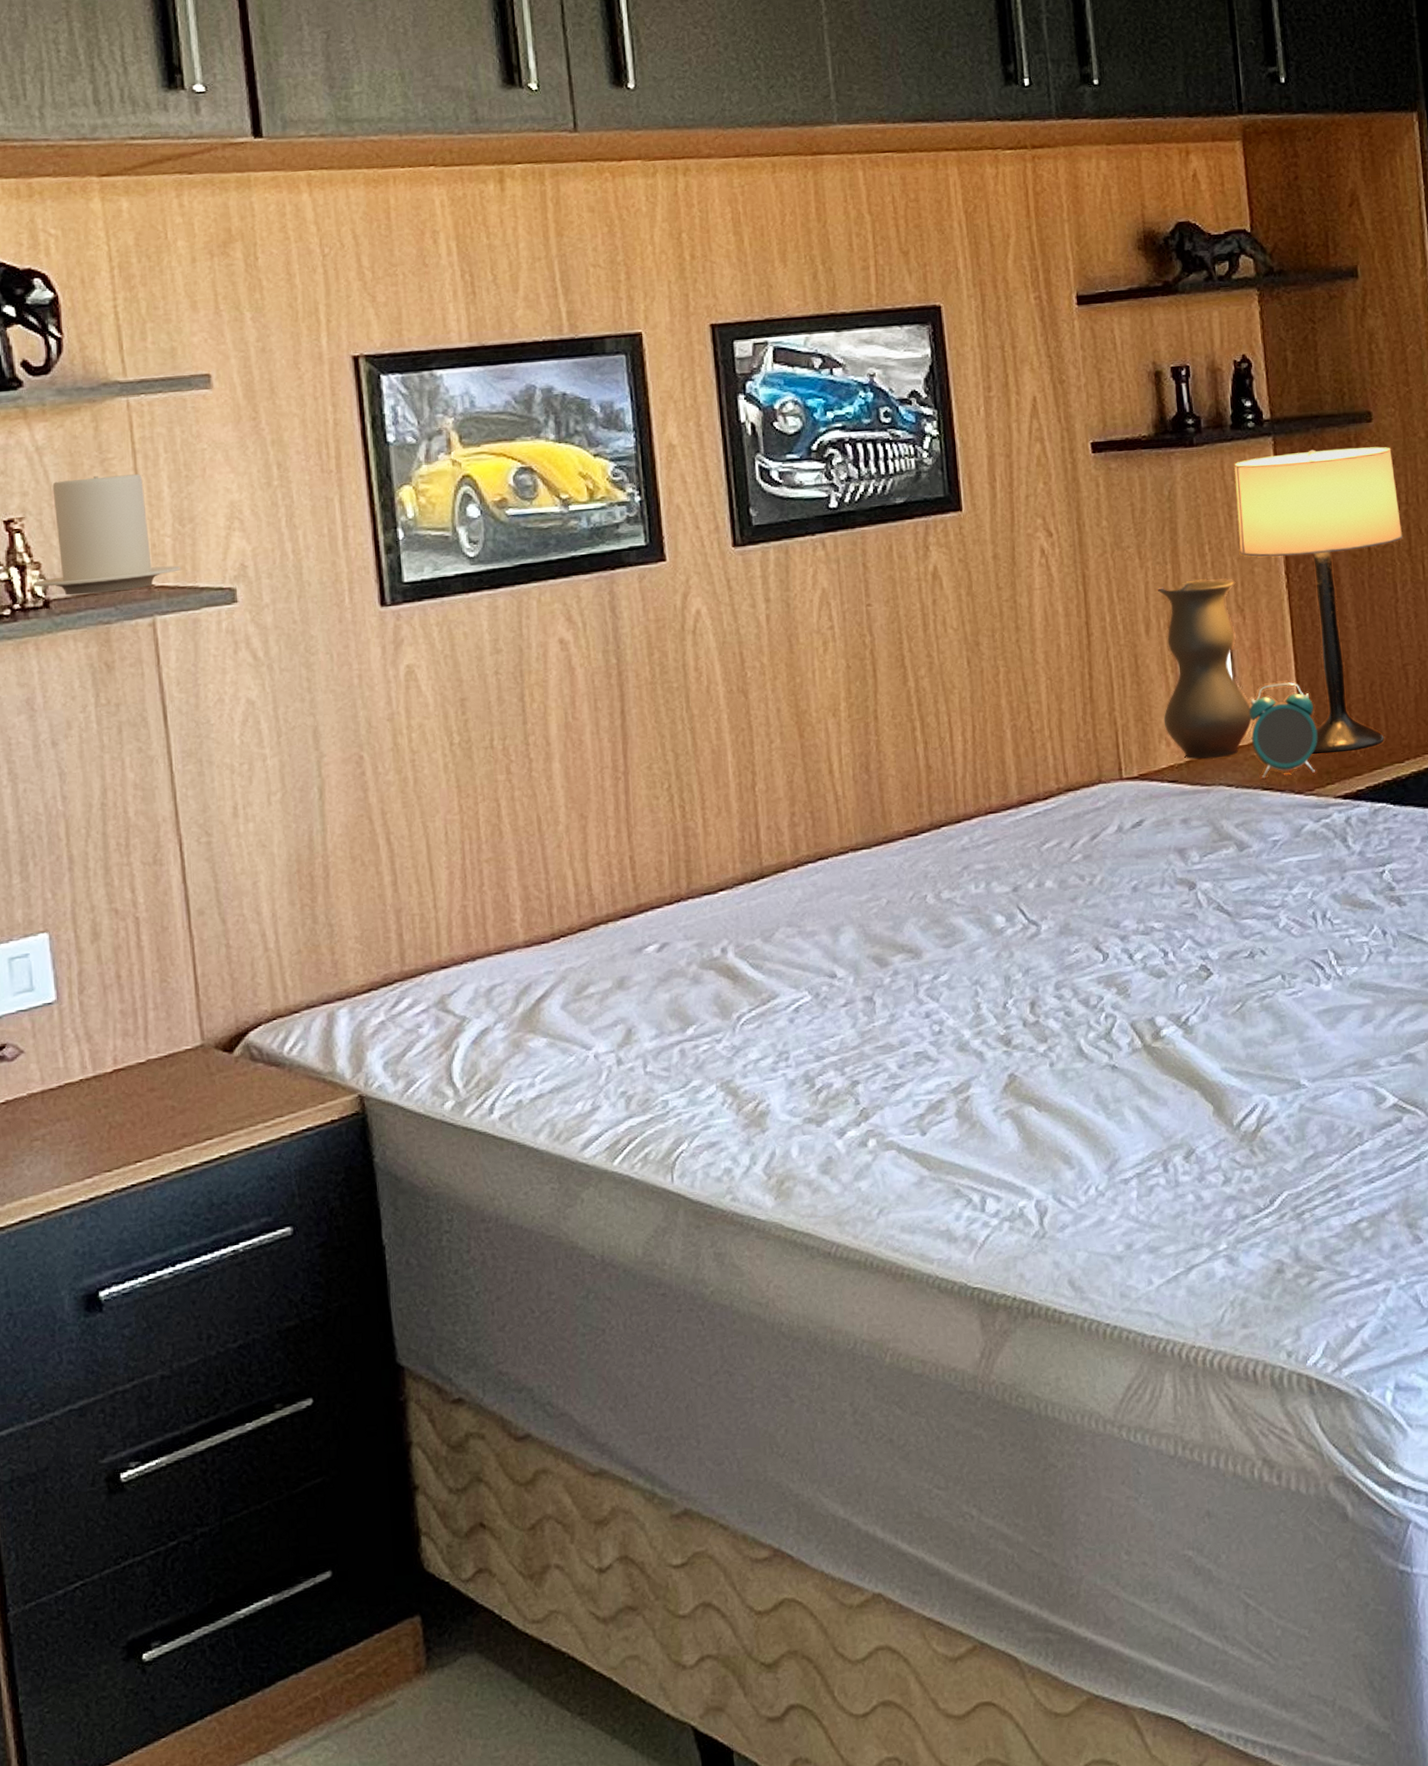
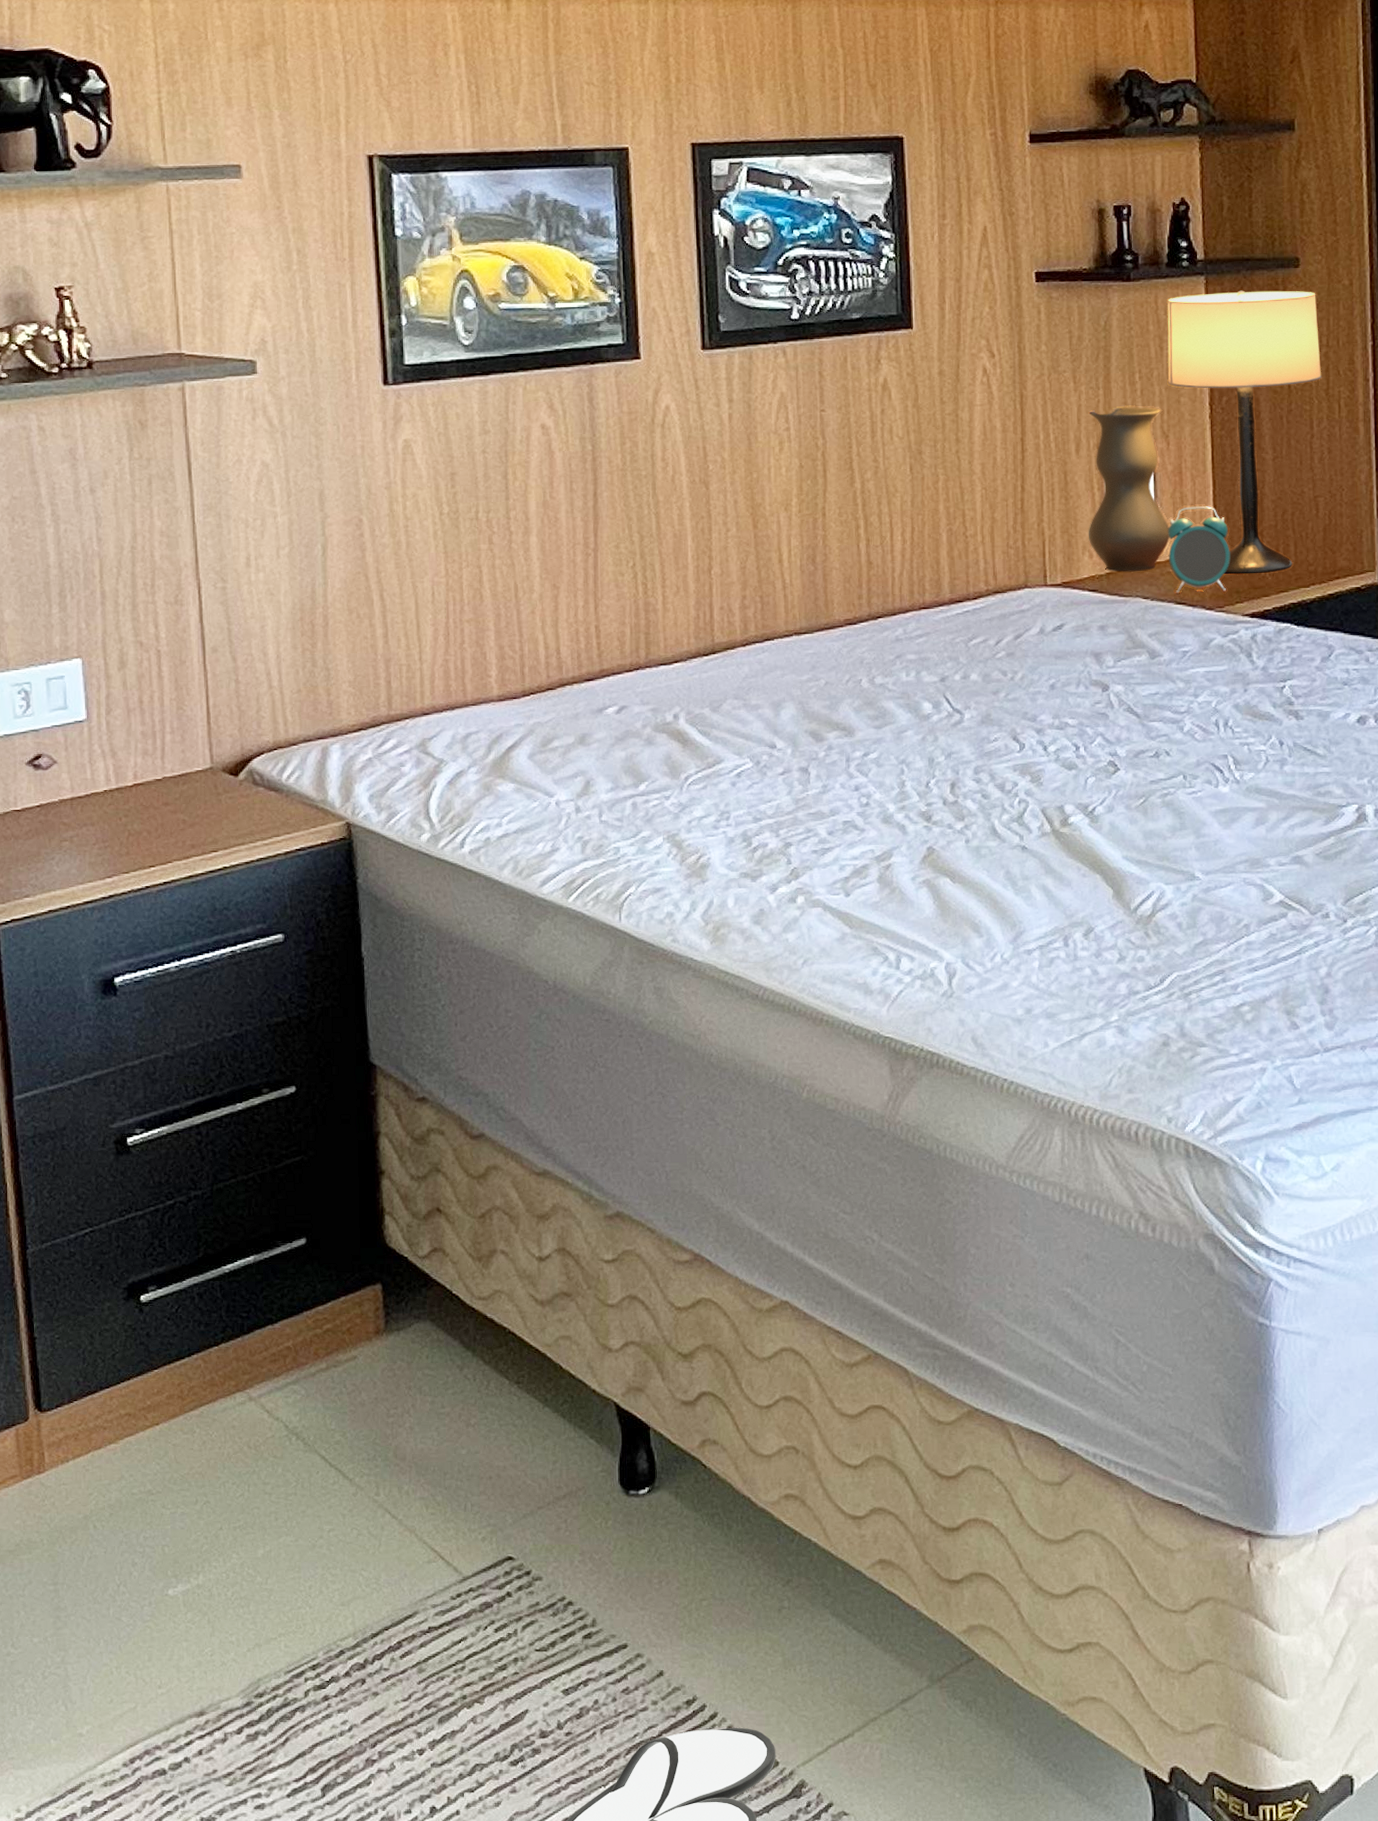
candle: present [33,474,181,596] -> none [79,252,209,359]

